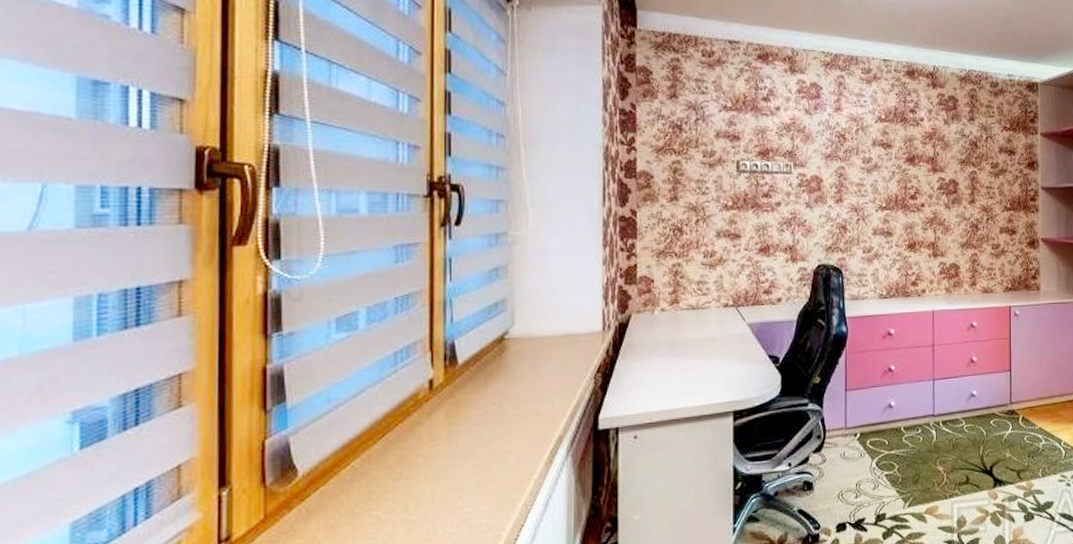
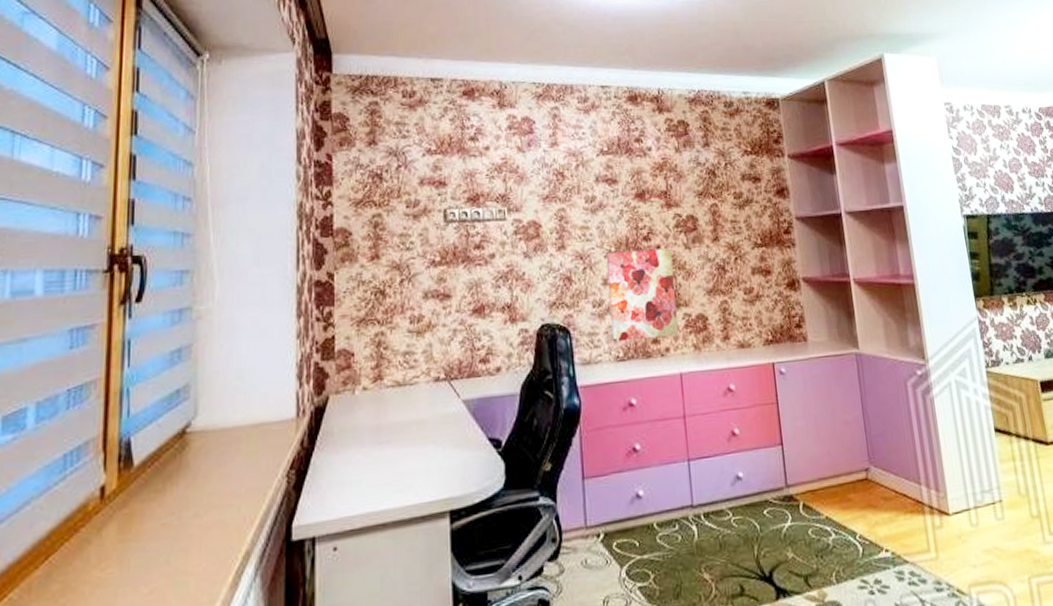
wall art: none [877,207,935,283] -> present [605,248,678,342]

